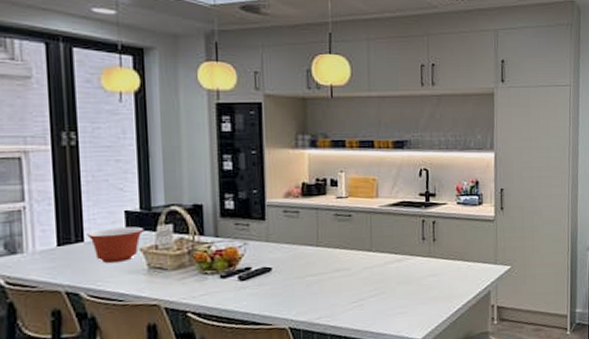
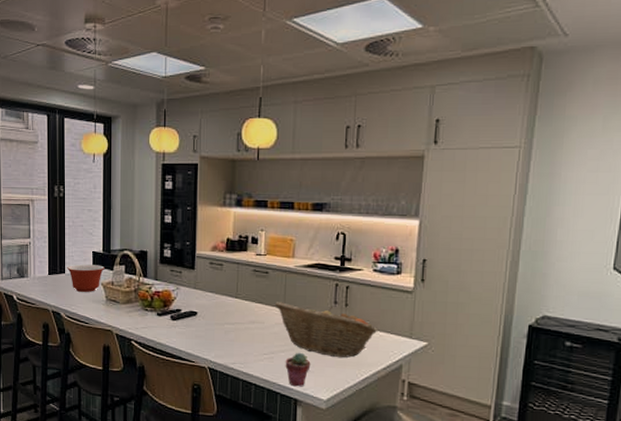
fruit basket: none [361,243,466,294] -> present [275,302,378,358]
potted succulent: none [376,294,403,331] -> present [285,352,311,387]

